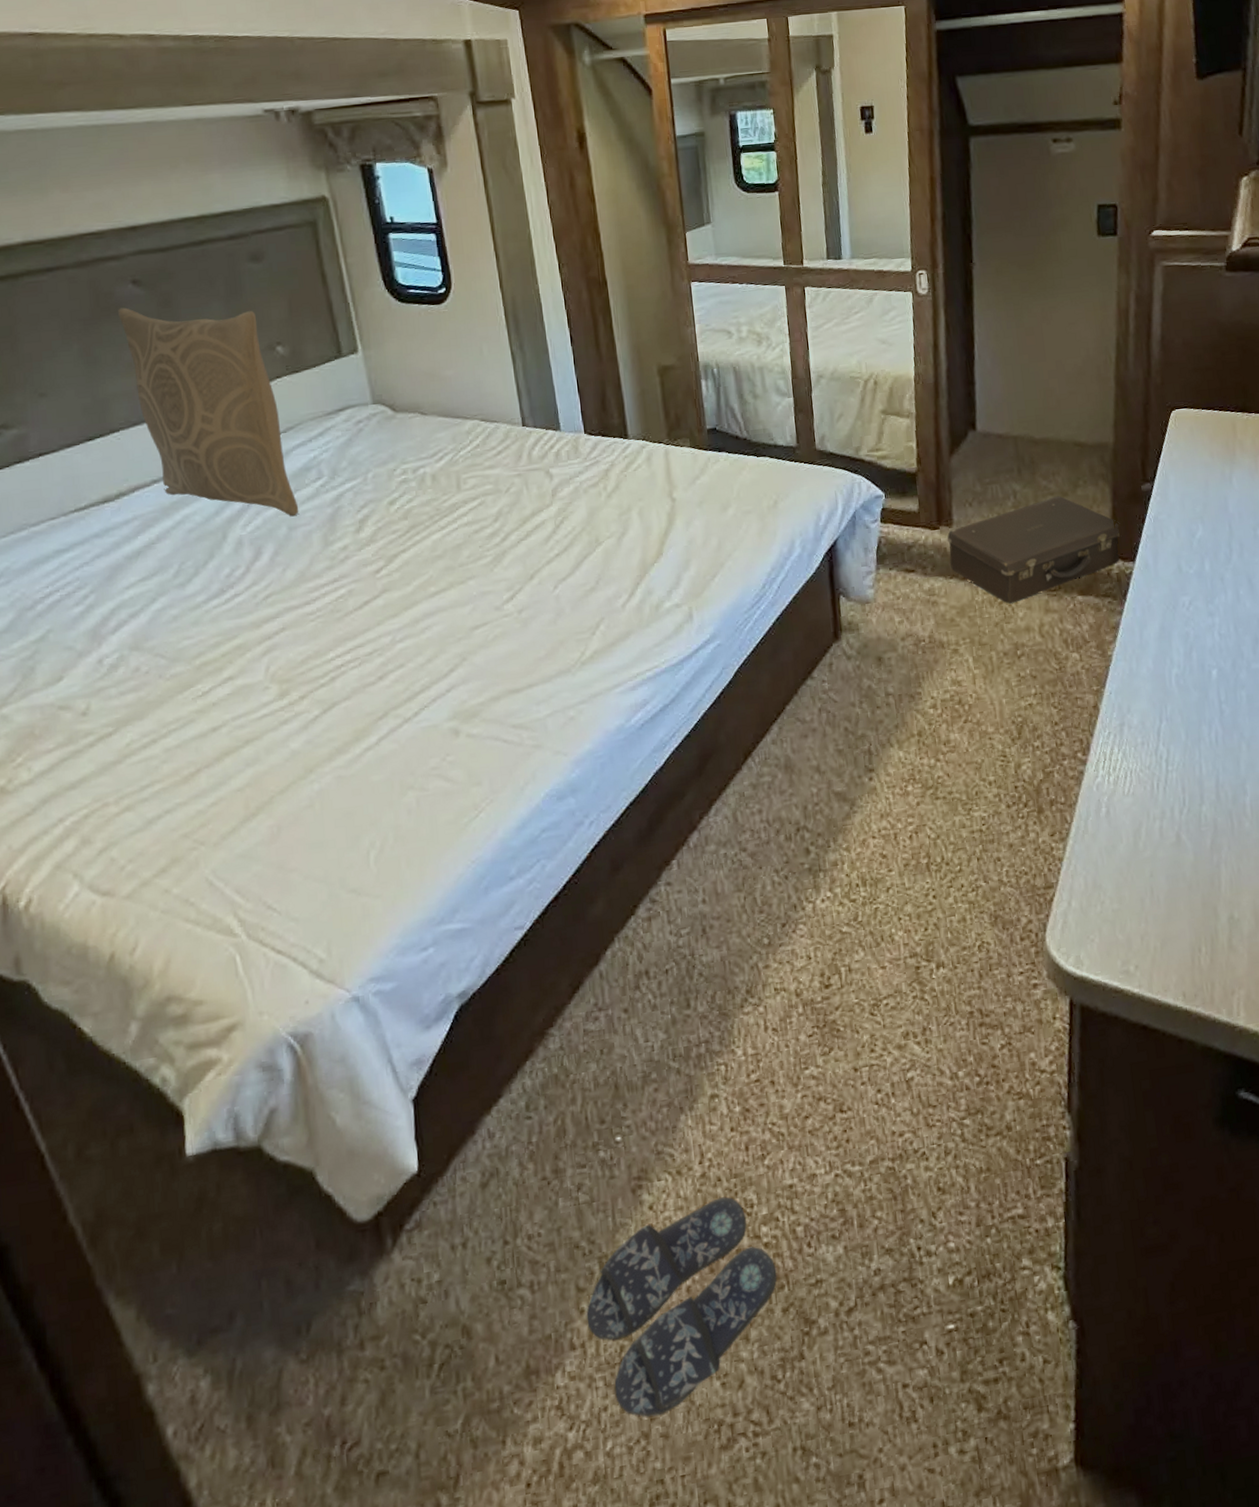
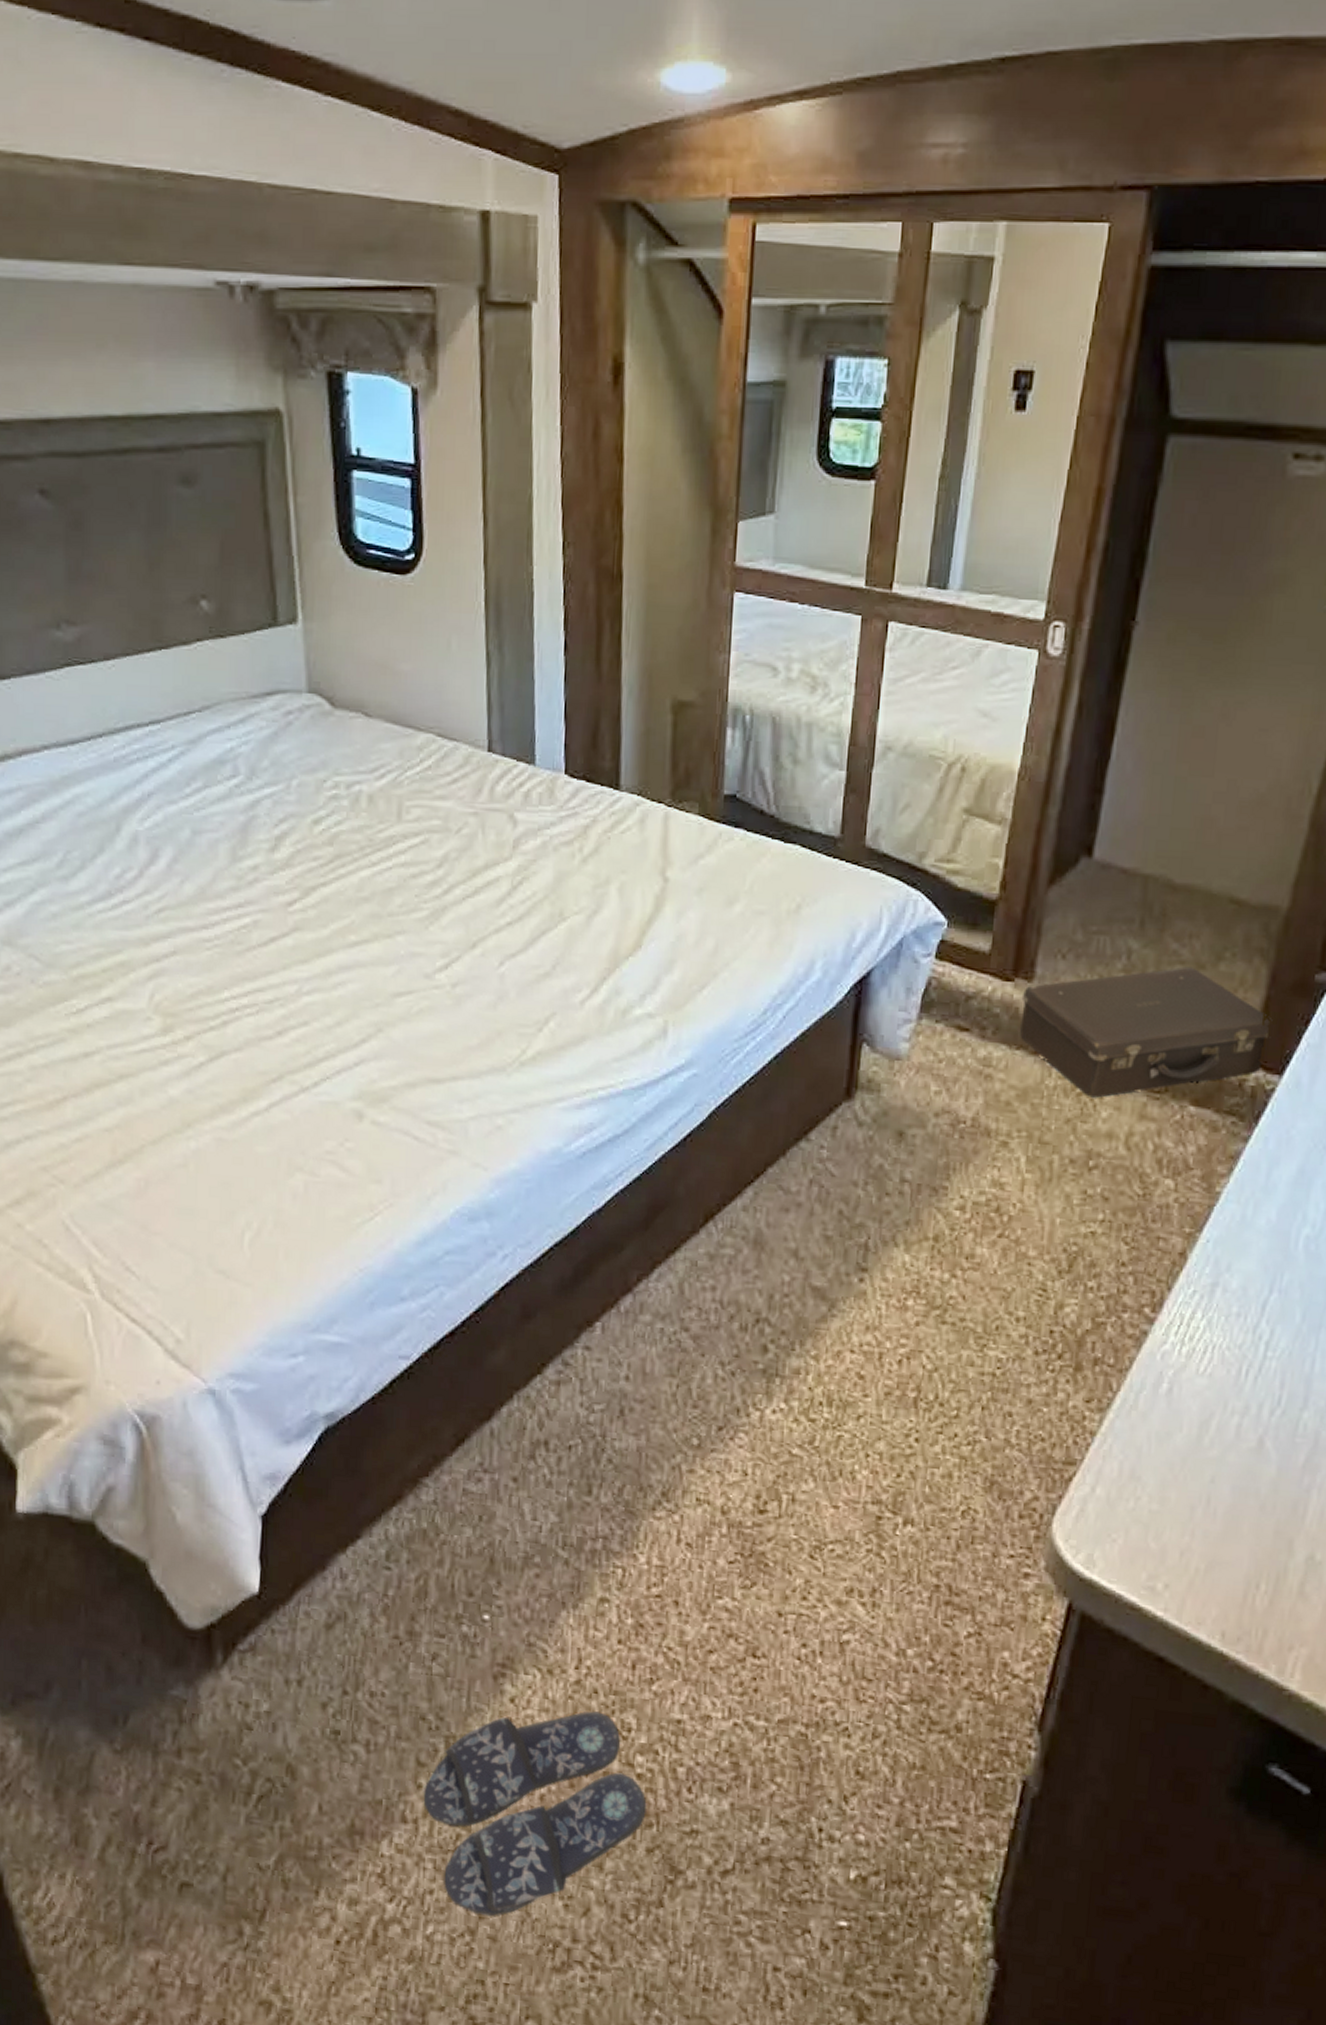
pillow: present [118,307,299,517] -> none [21,523,207,818]

